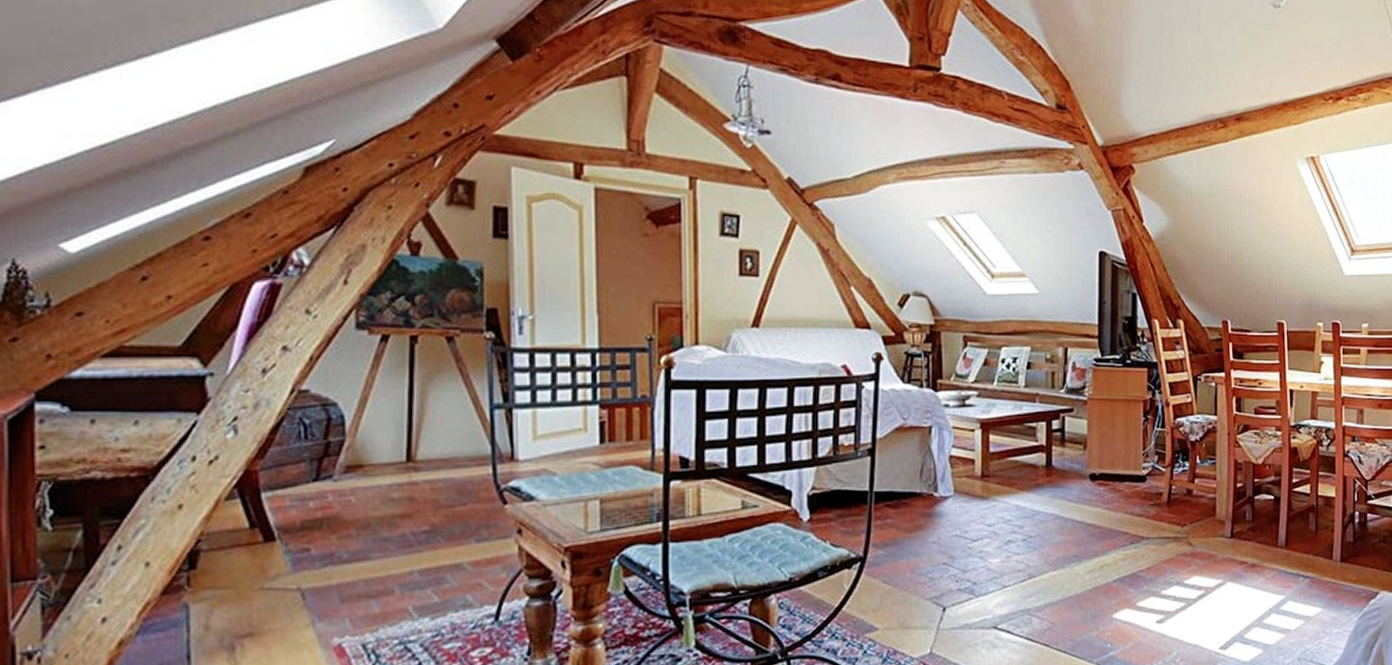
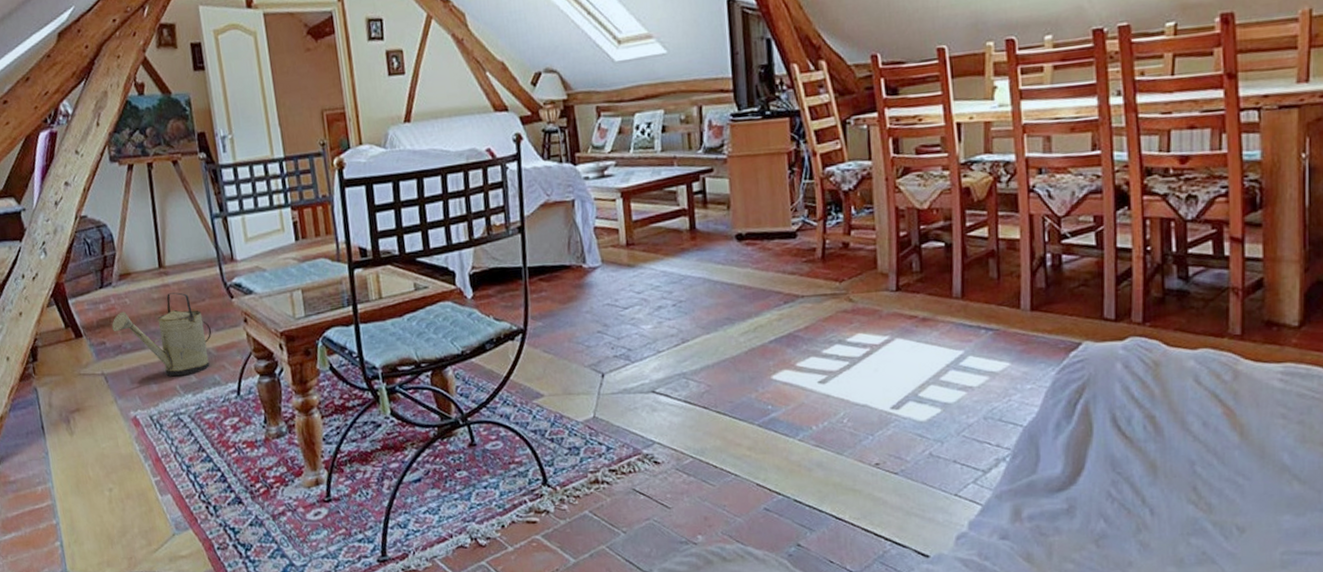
watering can: none [323,493,469,596] -> present [111,292,211,377]

